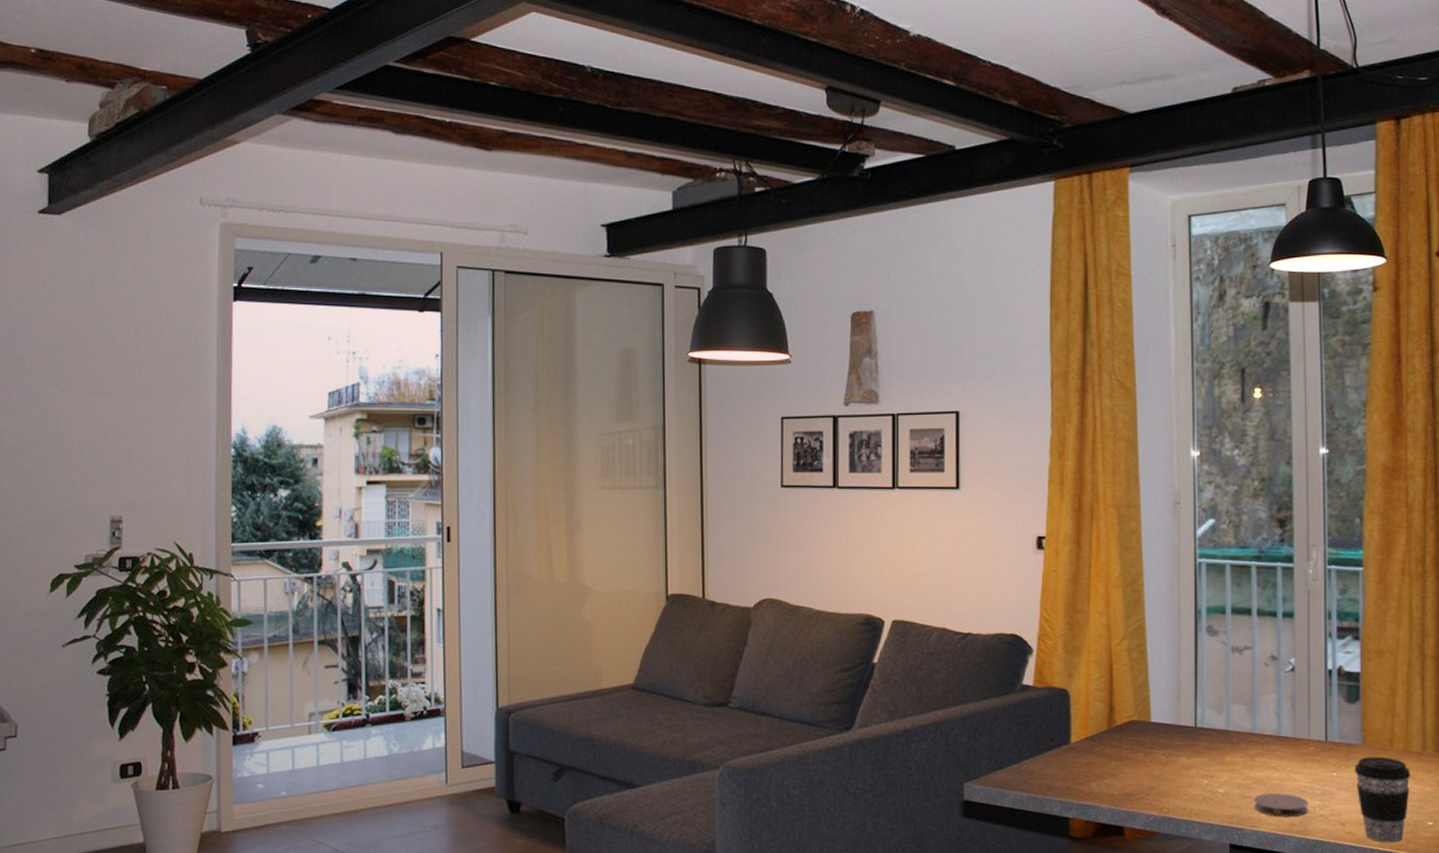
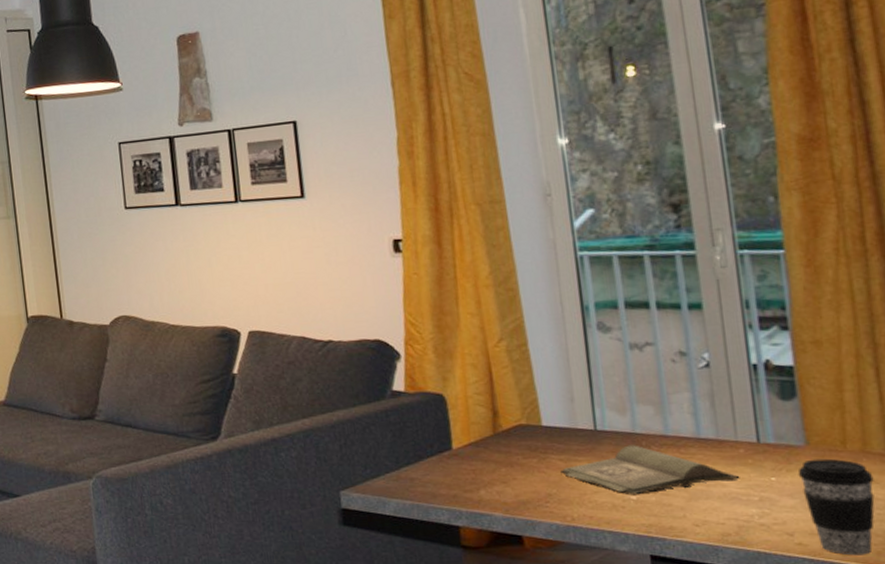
hardback book: none [1162,741,1309,789] -> present [560,445,740,495]
coaster: present [1253,792,1309,817] -> none [674,499,745,526]

